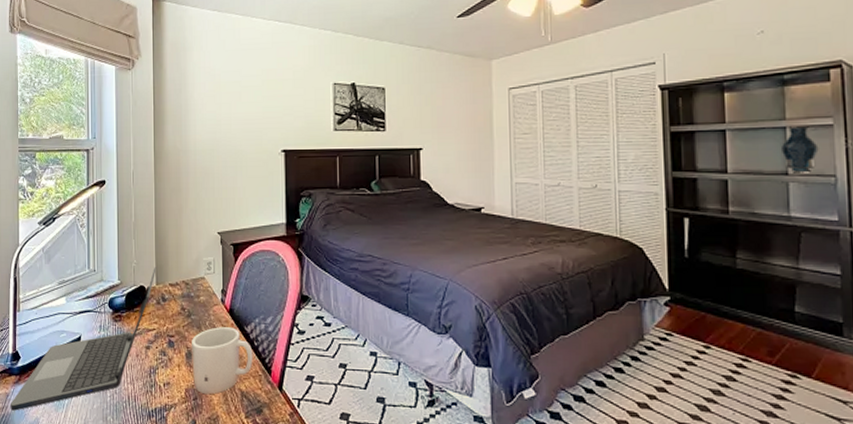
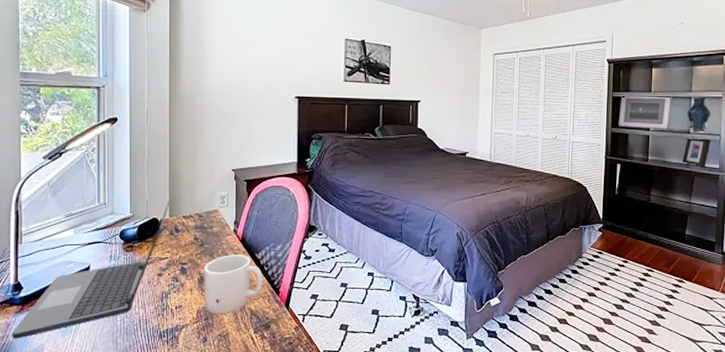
picture frame: none [681,127,757,171] -> present [619,94,672,129]
picture frame: none [780,180,822,220] -> present [683,137,711,168]

